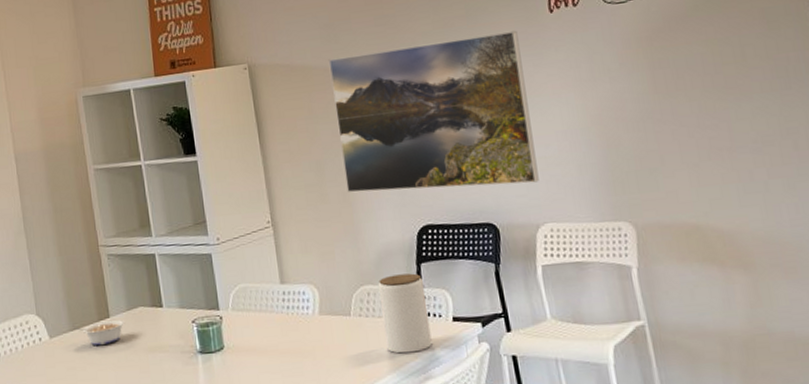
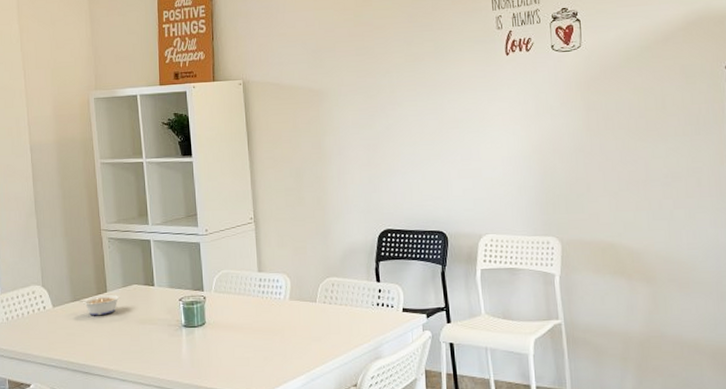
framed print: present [328,30,539,193] -> none [313,68,485,200]
jar: present [378,273,432,354] -> none [341,269,384,336]

